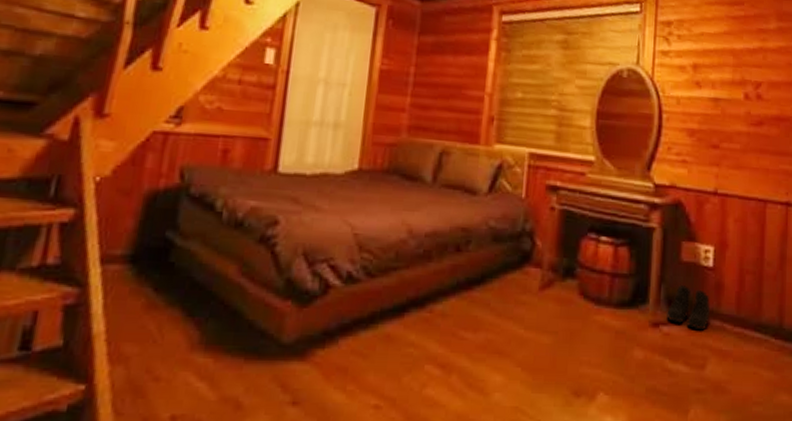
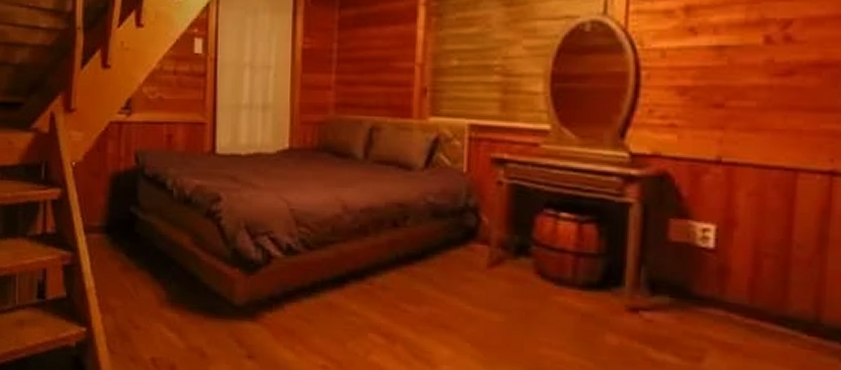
boots: present [666,285,710,331] -> none [649,268,710,320]

